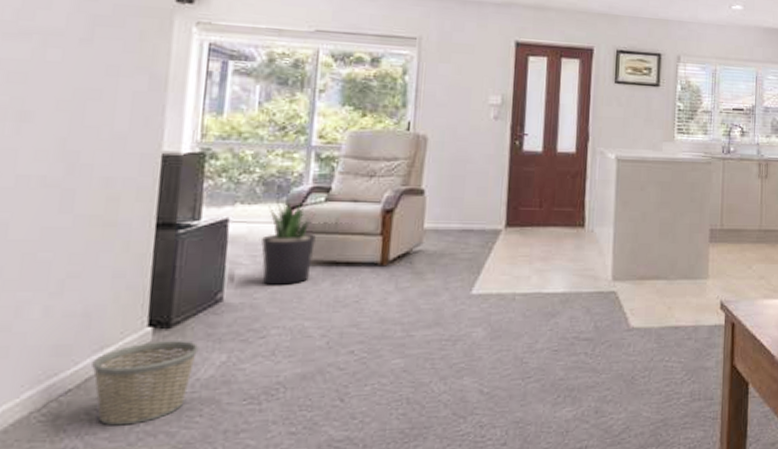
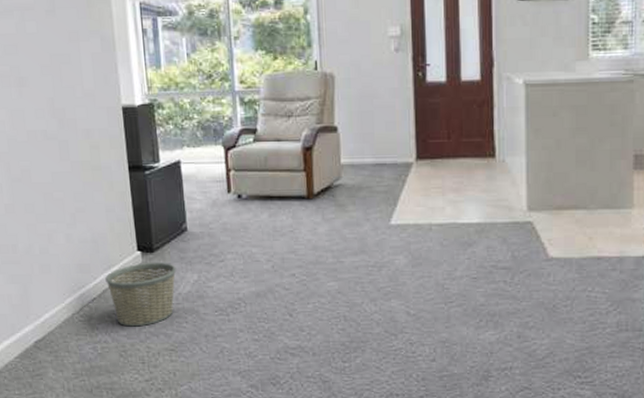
planter: present [260,198,316,285] -> none [207,140,251,217]

